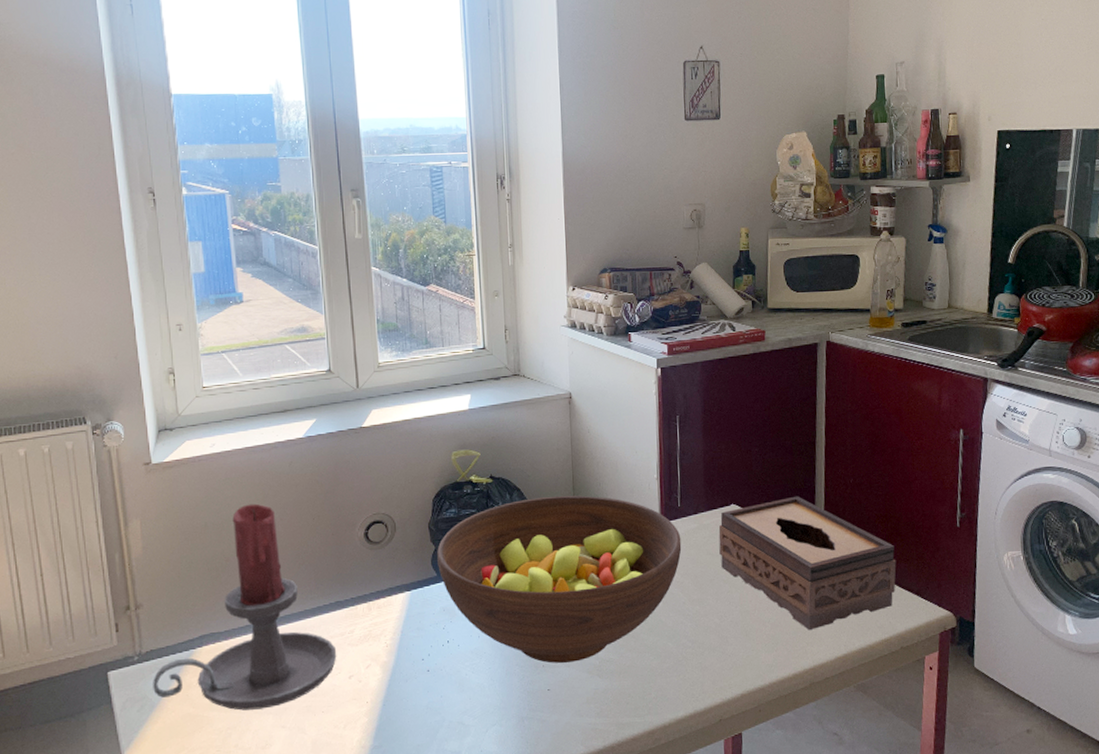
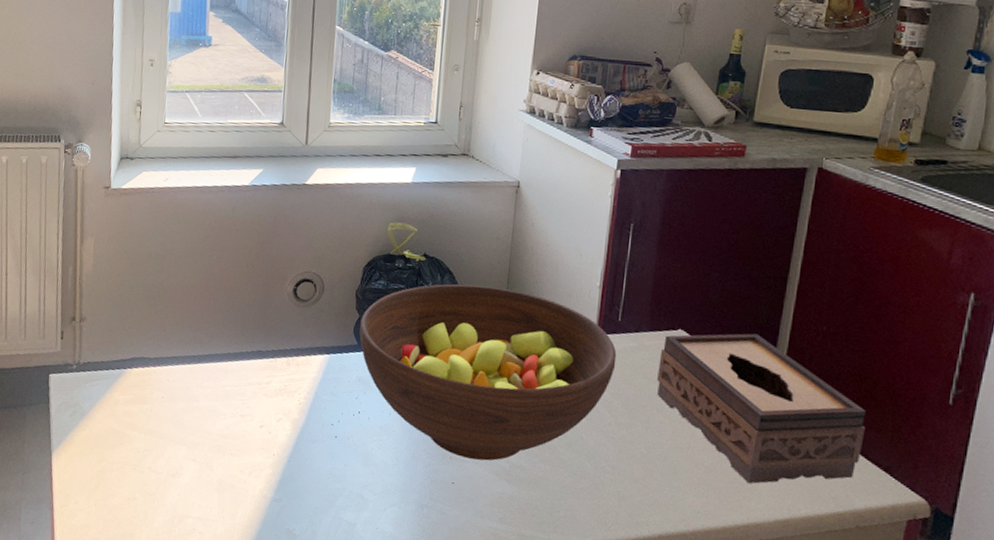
candle holder: present [153,503,337,711] -> none [85,241,252,440]

